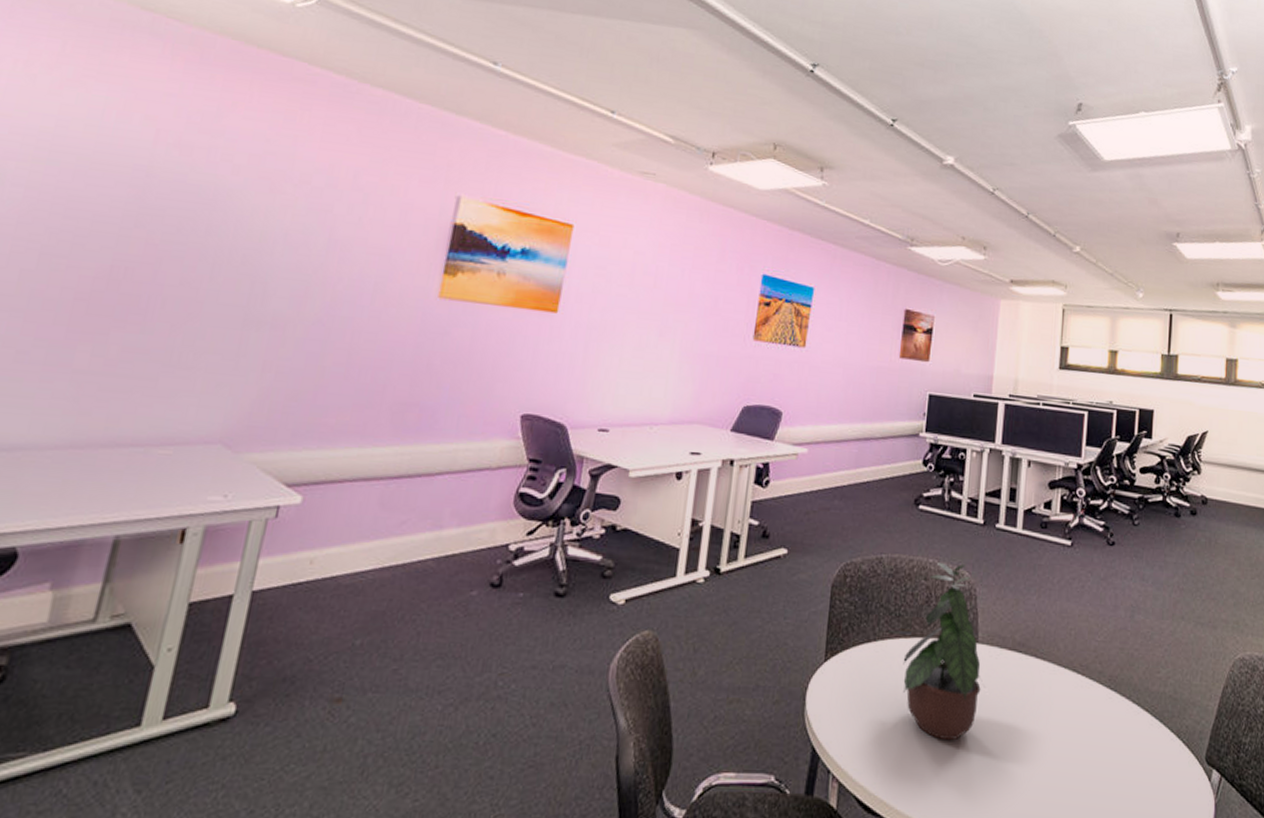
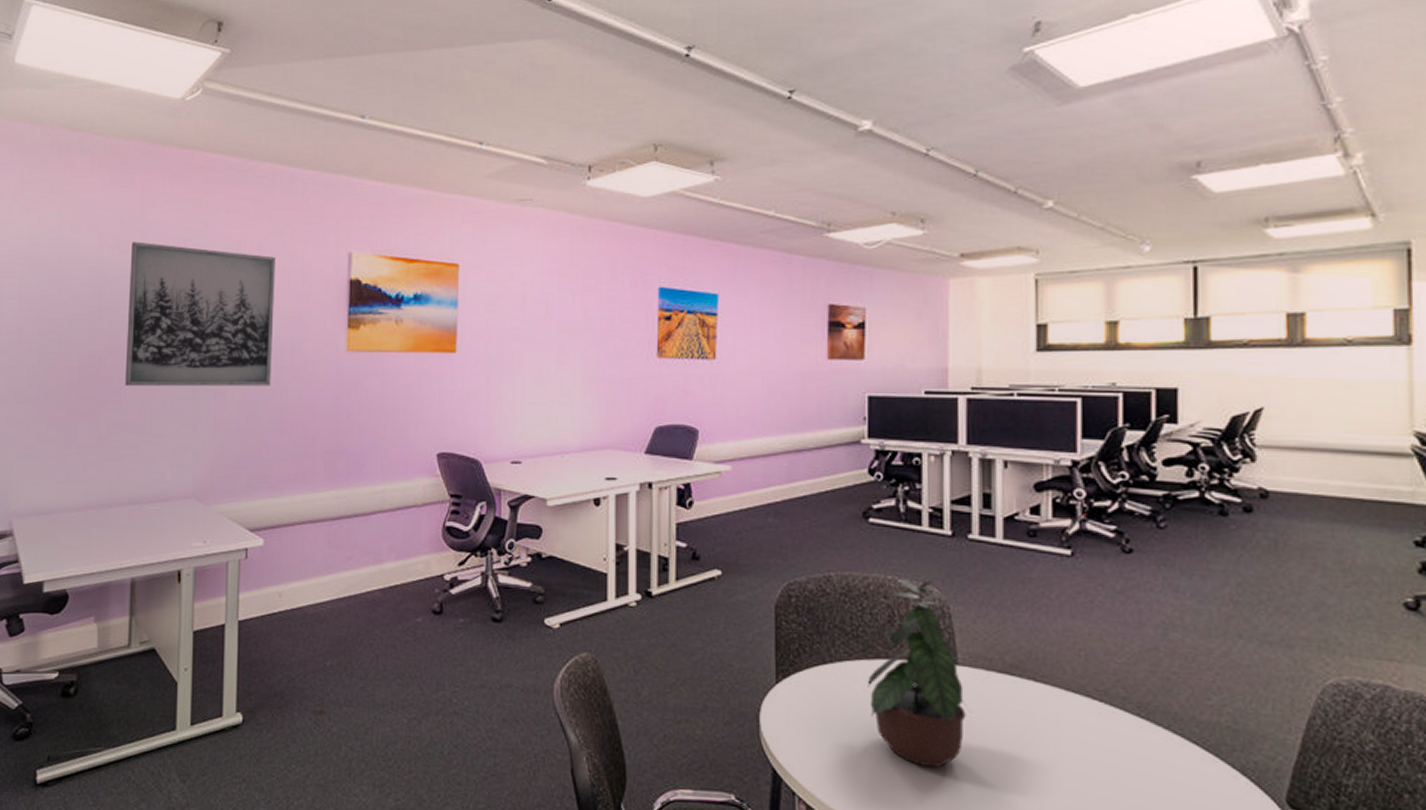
wall art: none [155,145,373,325] -> present [125,241,275,386]

